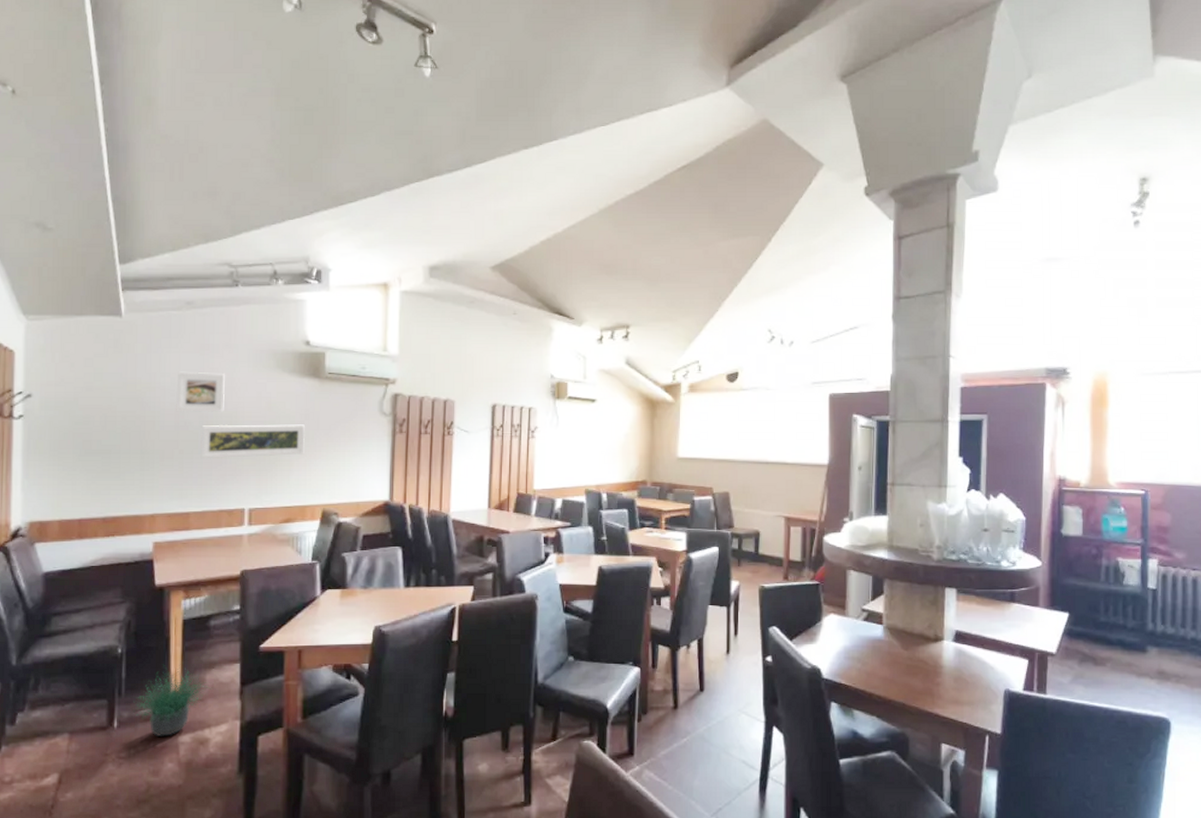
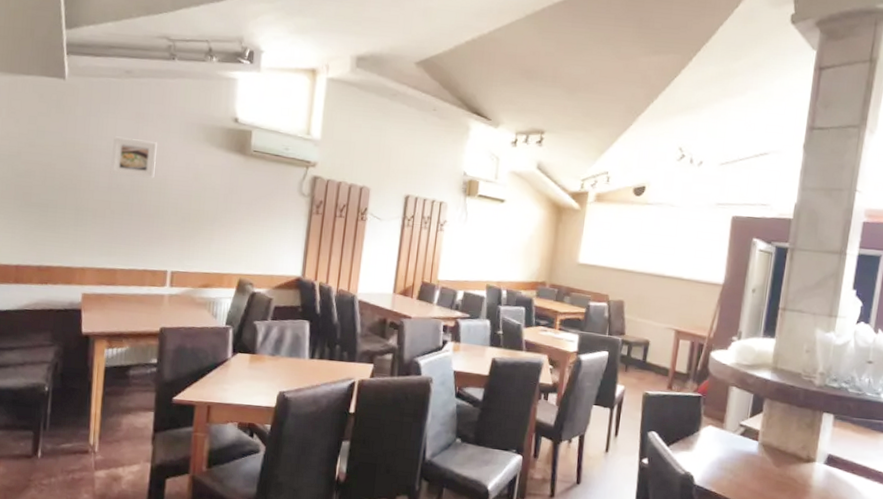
potted plant: present [133,664,212,736] -> none [55,406,128,470]
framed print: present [200,424,305,458] -> none [130,189,228,226]

